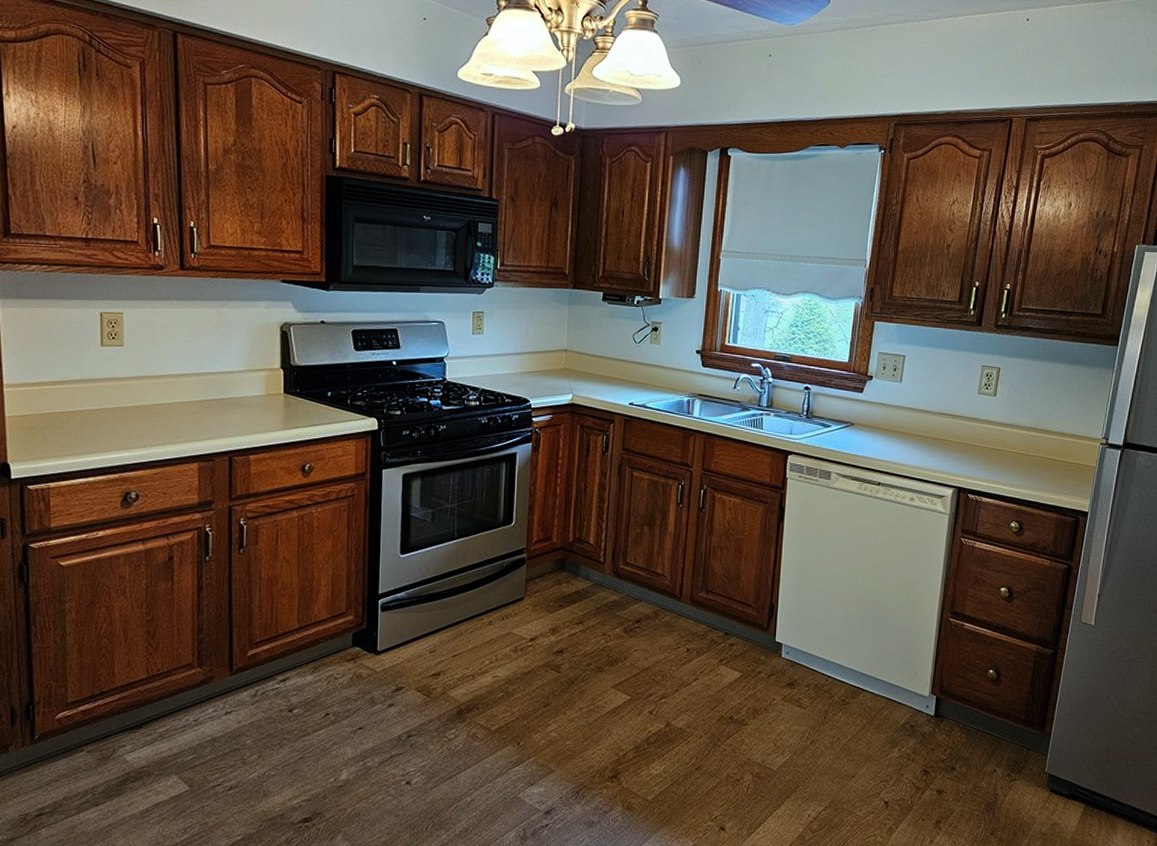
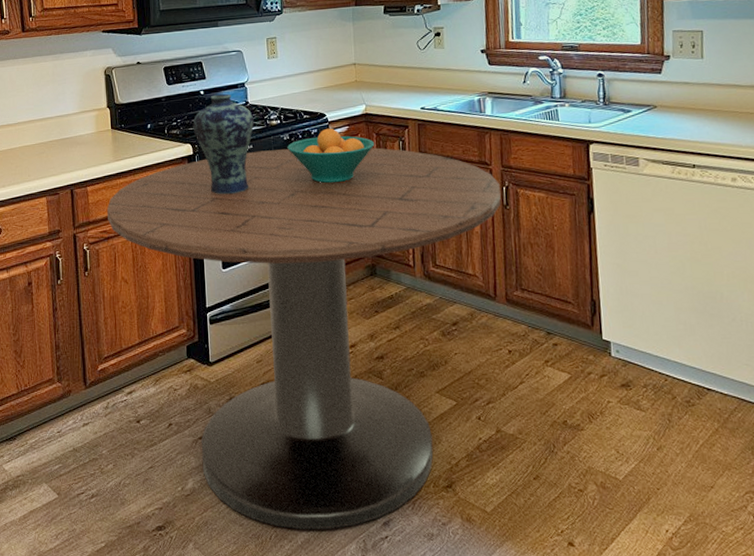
dining table: none [272,432,698,820] -> present [107,147,501,530]
vase: none [380,367,450,476] -> present [193,94,254,195]
fruit bowl: none [484,415,578,473] -> present [287,128,375,184]

